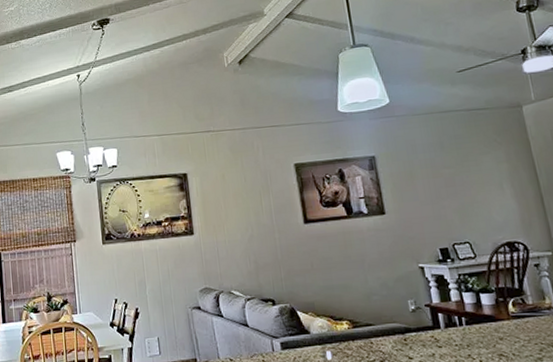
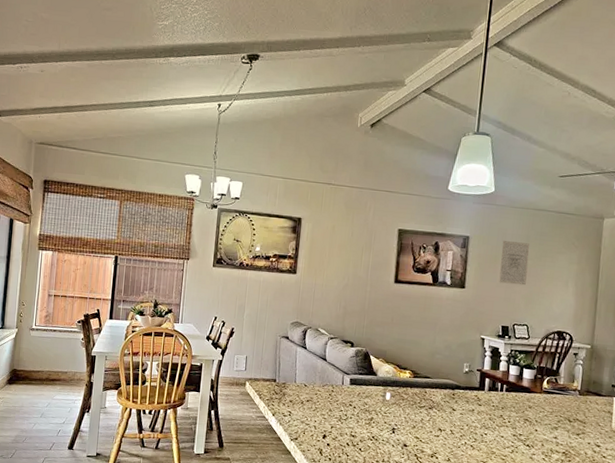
wall art: none [413,150,454,201] -> present [499,241,530,286]

